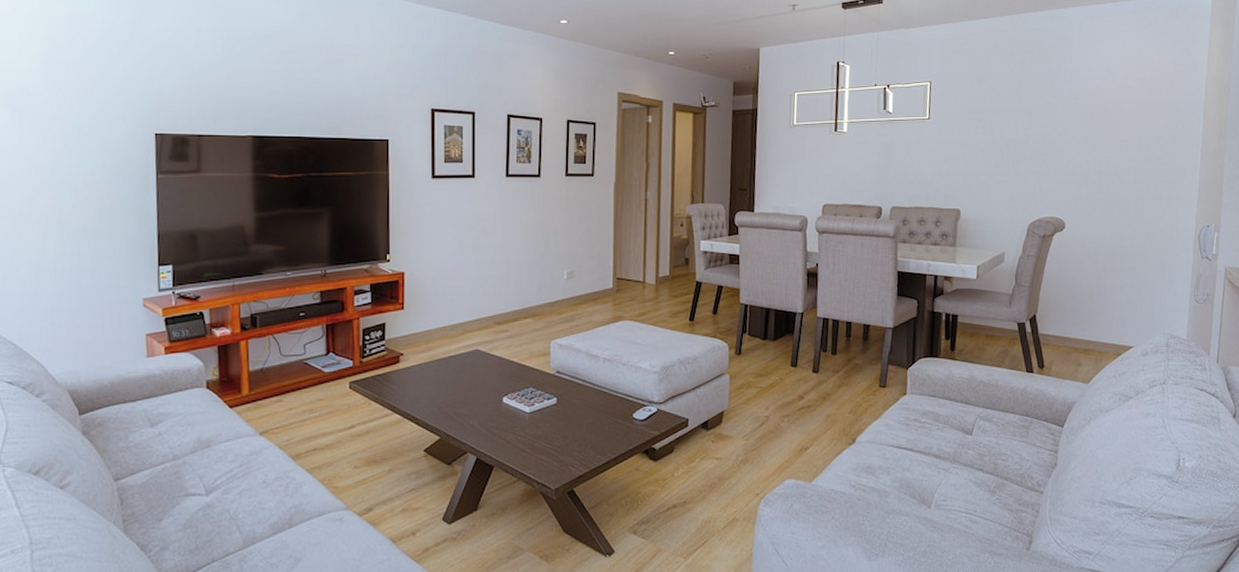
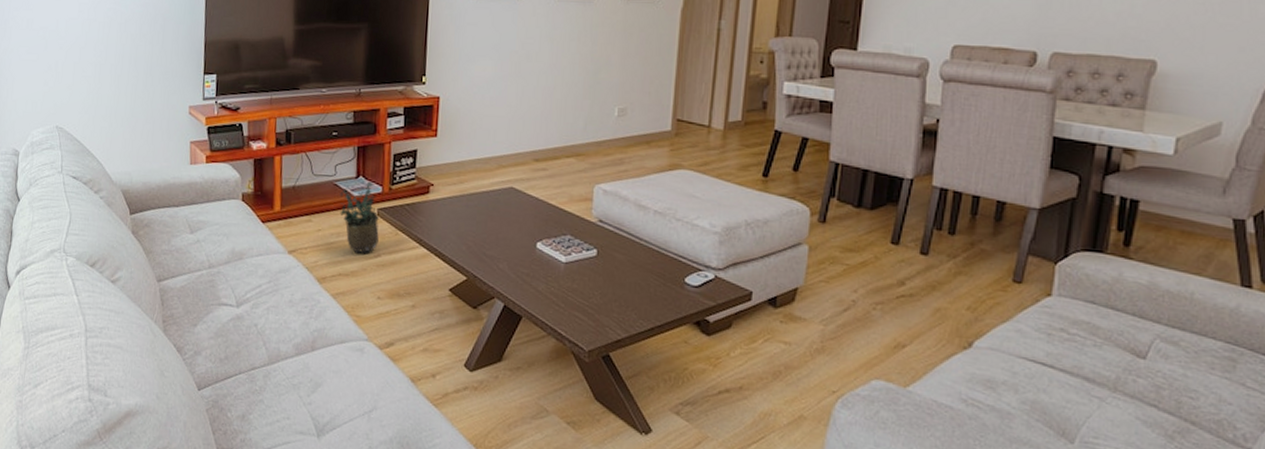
potted plant: none [310,356,352,427] -> present [340,181,379,254]

